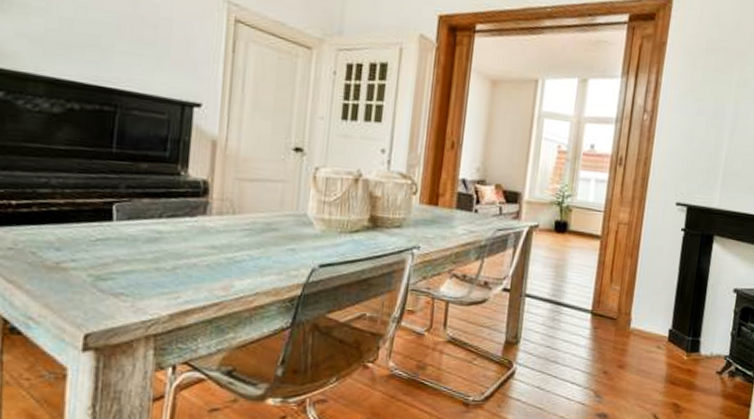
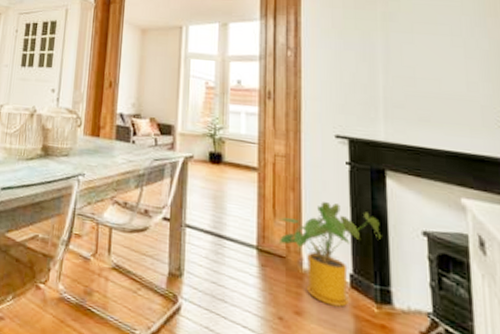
house plant: none [613,267,701,359] -> present [278,202,382,308]

